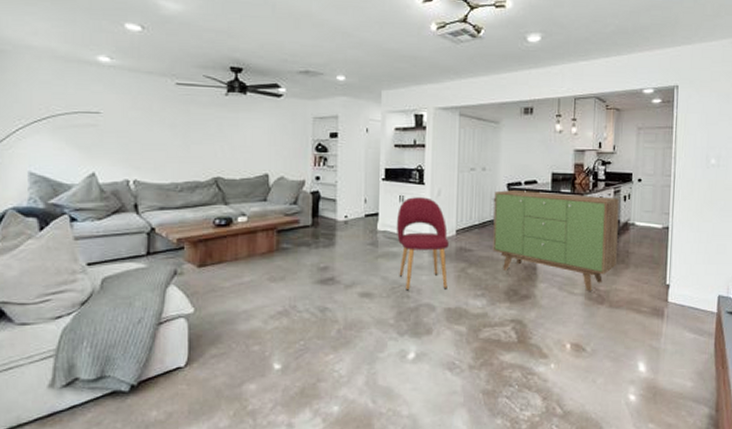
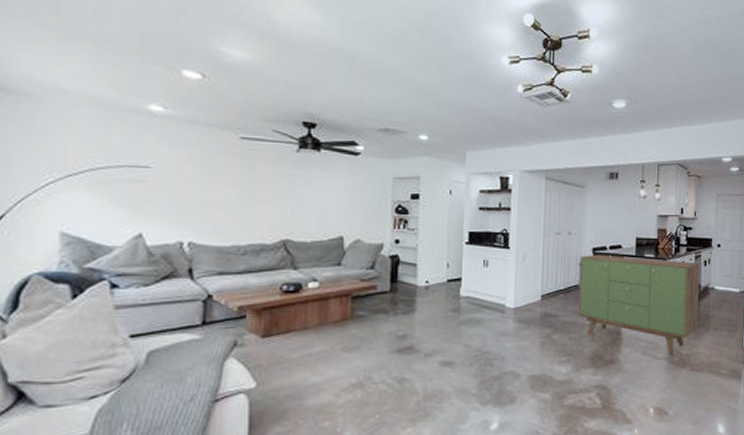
dining chair: present [396,197,449,291] -> none [479,262,534,358]

